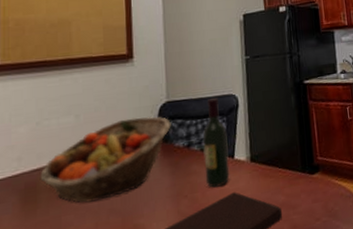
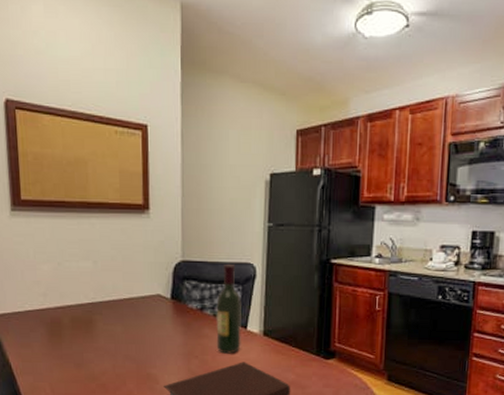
fruit basket: present [40,116,171,203] -> none [63,272,185,345]

